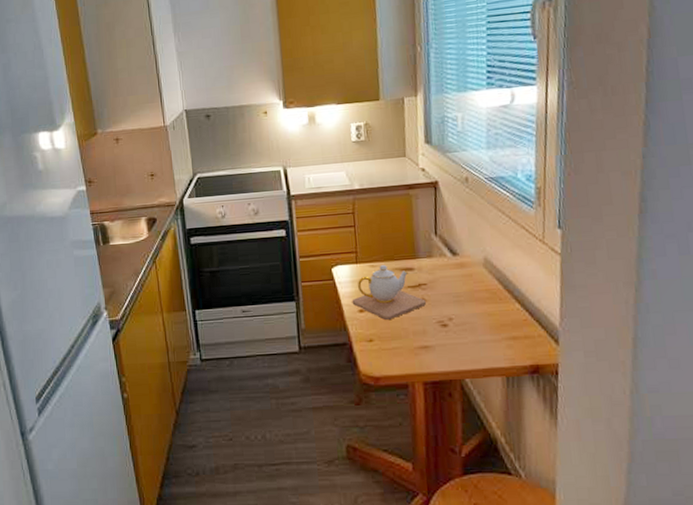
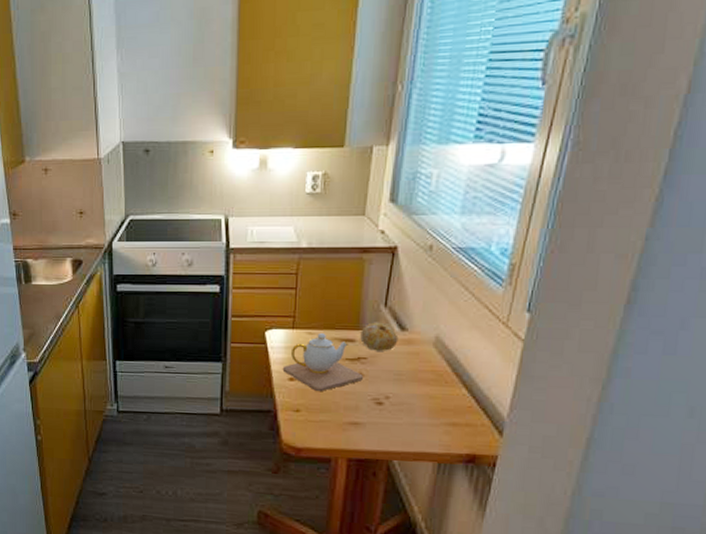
fruit: none [417,250,452,277] -> present [360,322,399,351]

